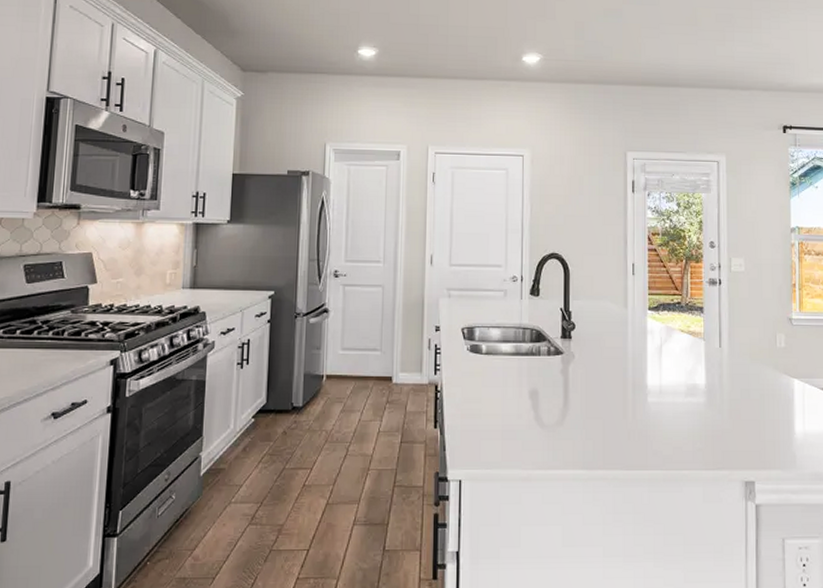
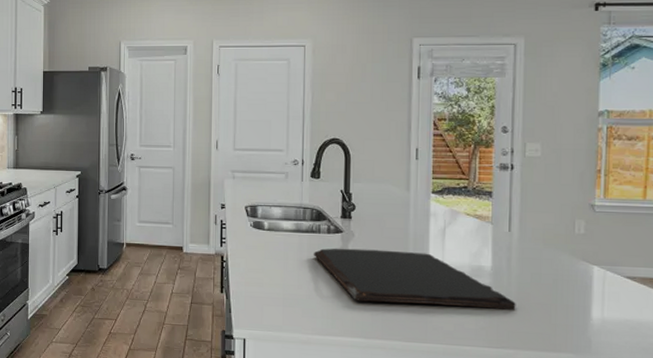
cutting board: none [533,371,729,428] -> present [313,248,516,310]

